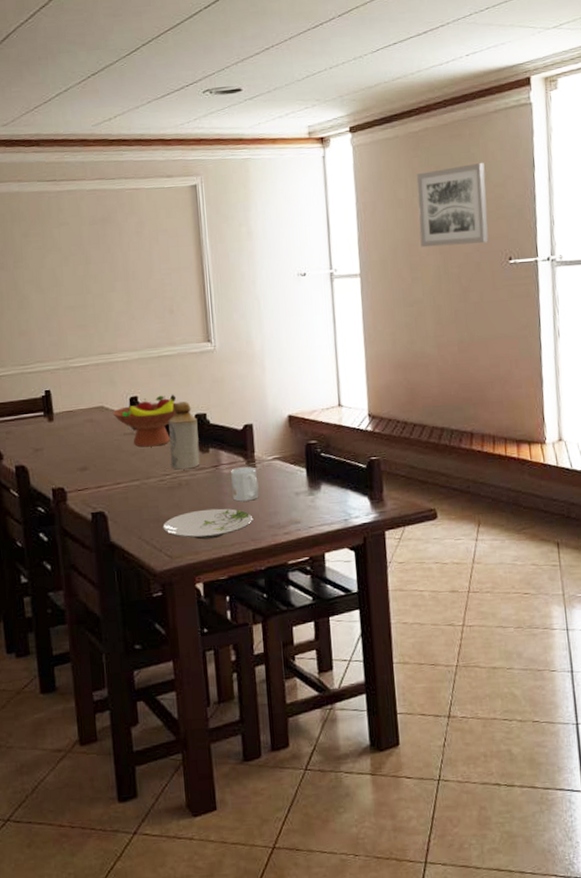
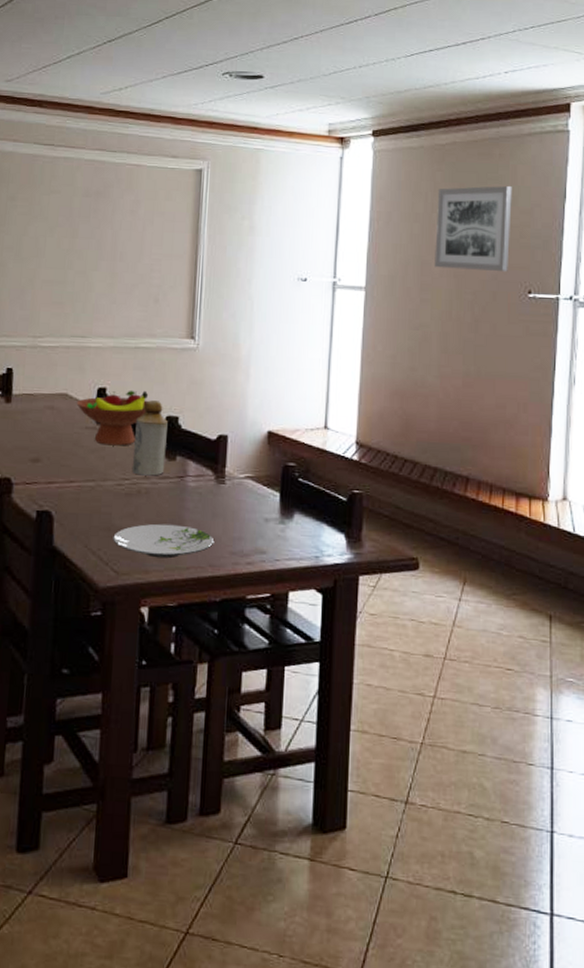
mug: present [231,467,259,502] -> none [195,482,226,521]

